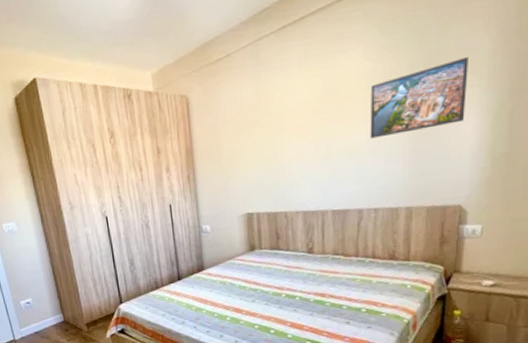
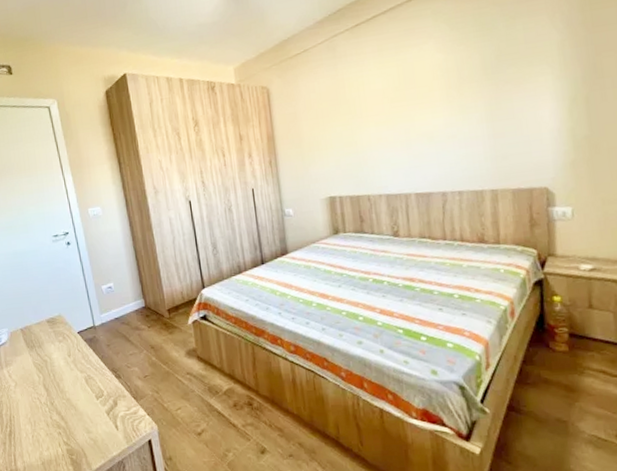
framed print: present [370,56,468,139] -> none [444,47,541,124]

